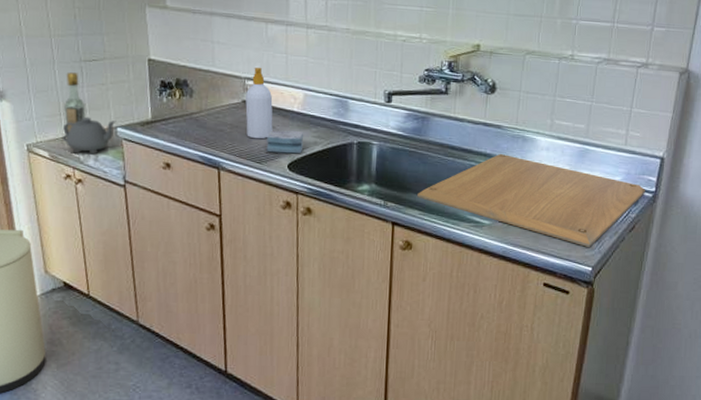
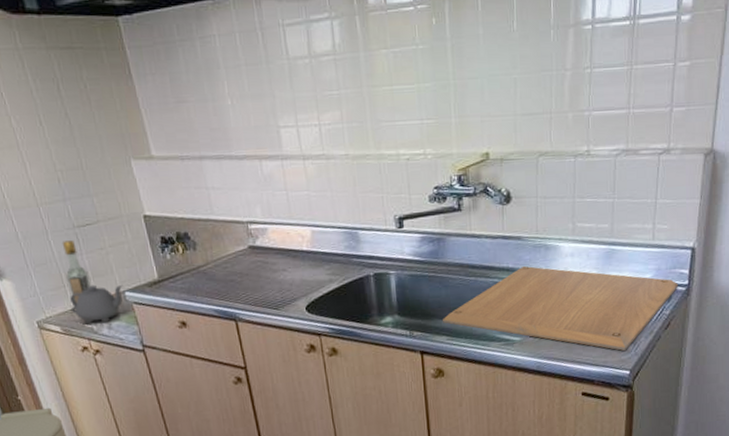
soap bottle: present [245,67,273,139] -> none [251,208,285,285]
sponge: present [266,130,304,154] -> none [280,271,319,297]

